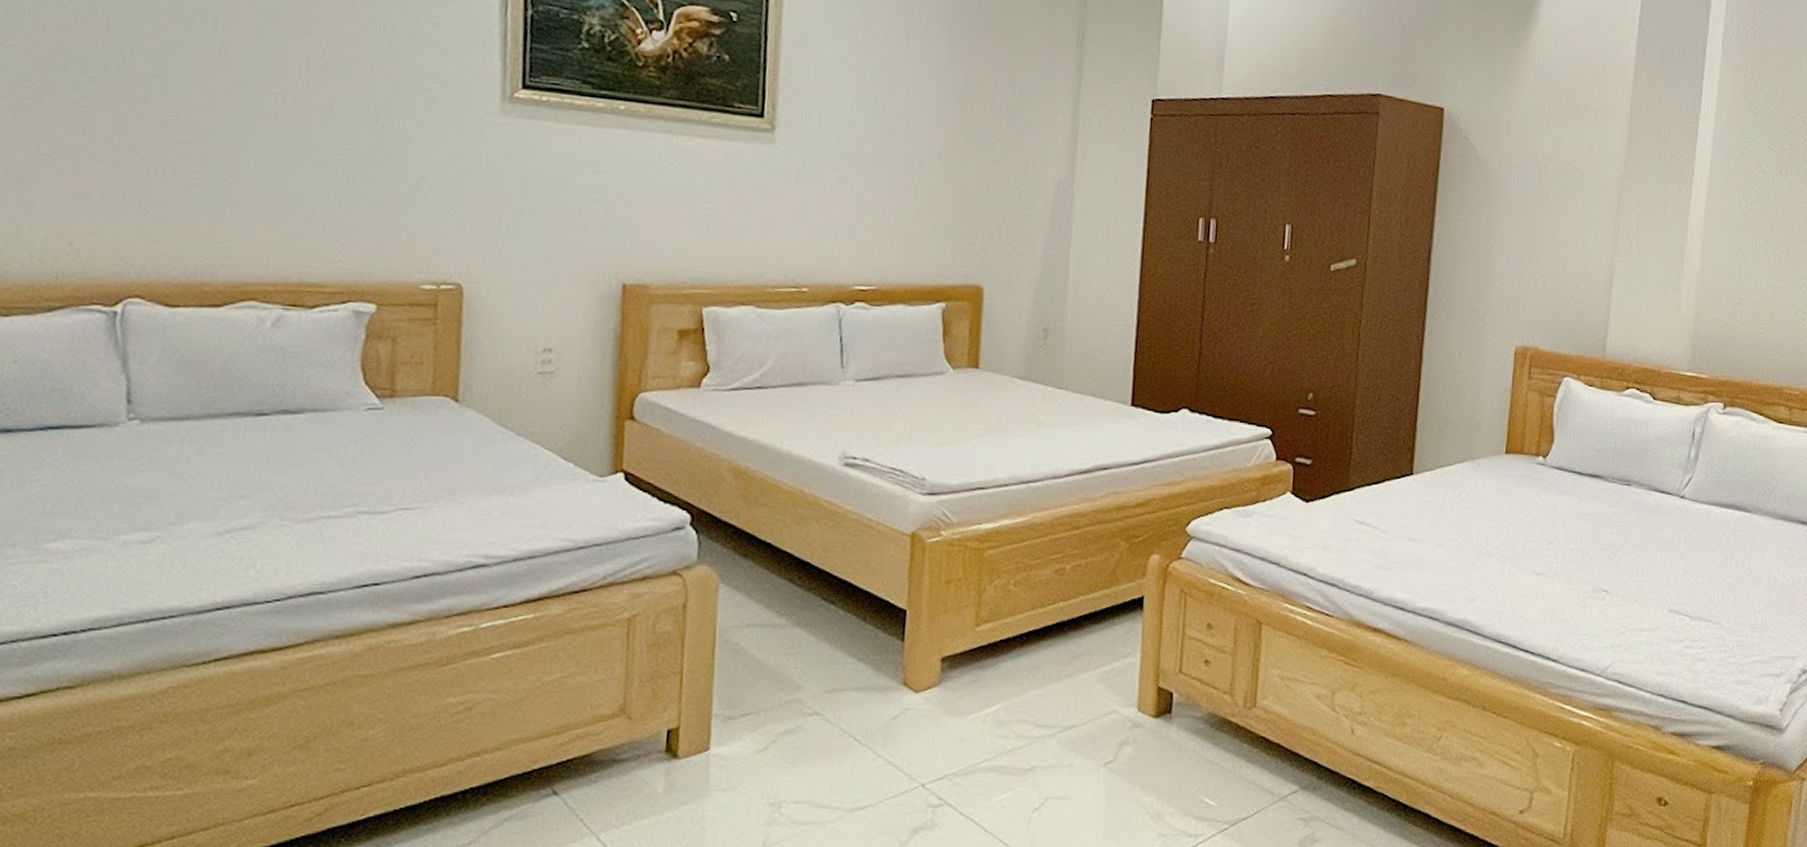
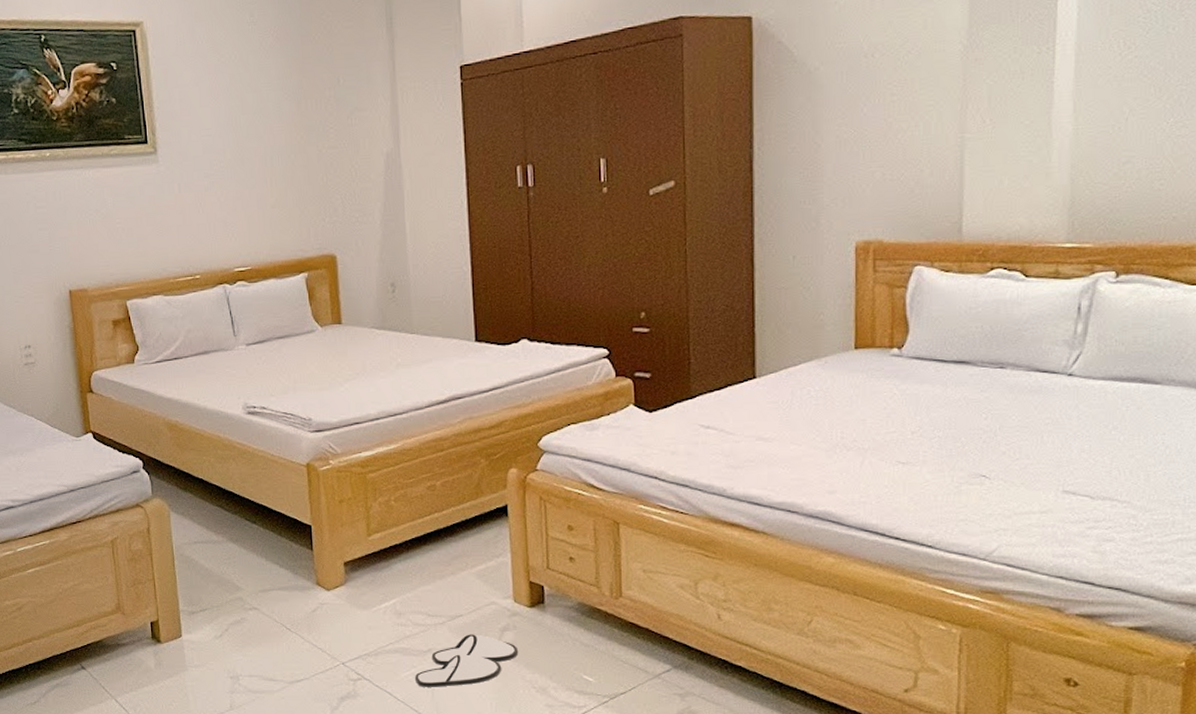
slippers: none [1010,749,1136,814] -> present [415,634,519,687]

